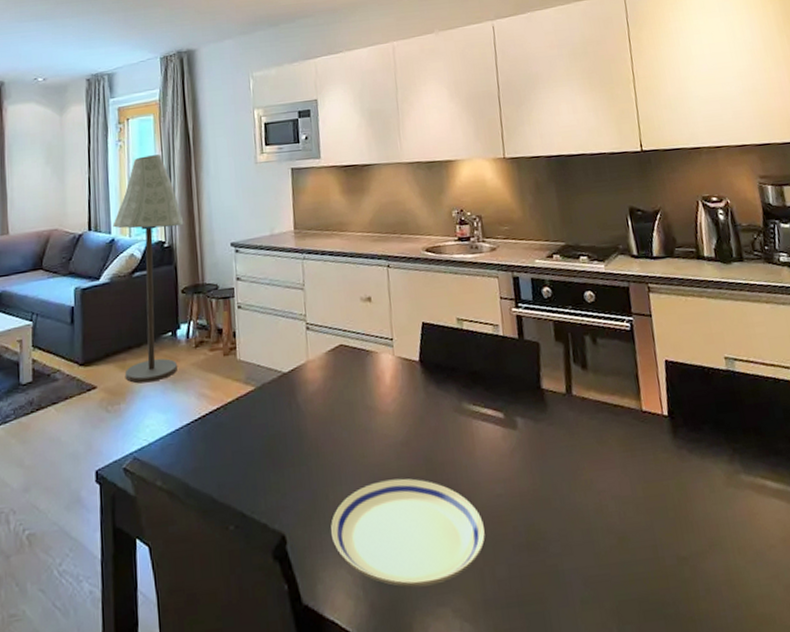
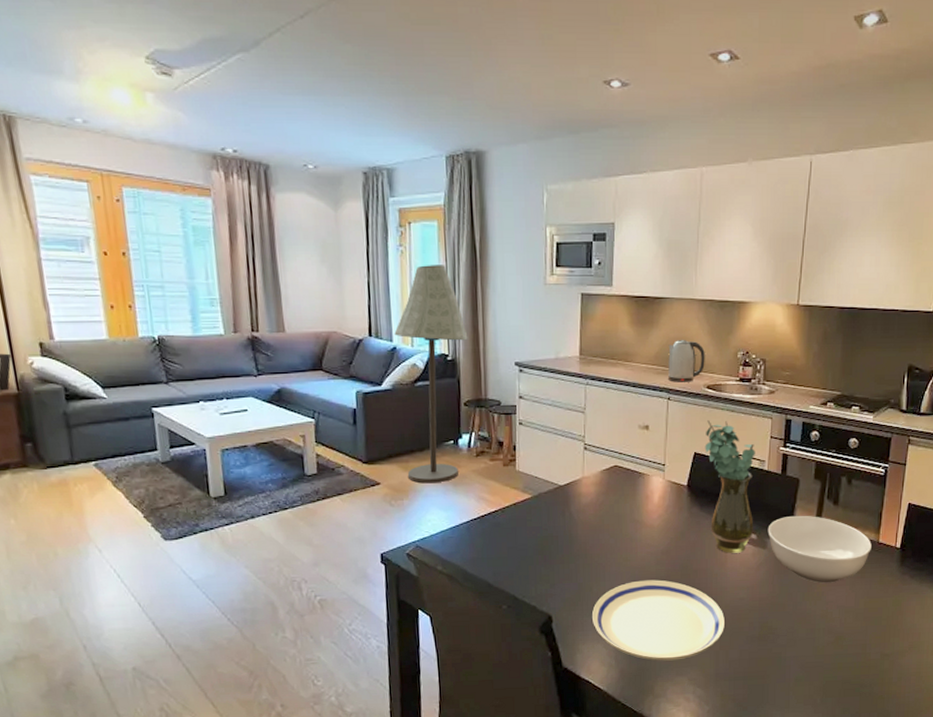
kettle: none [381,203,421,248] -> present [668,339,705,382]
vase: none [431,285,500,439] -> present [705,420,755,553]
bowl: none [514,384,636,468] -> present [767,515,872,584]

